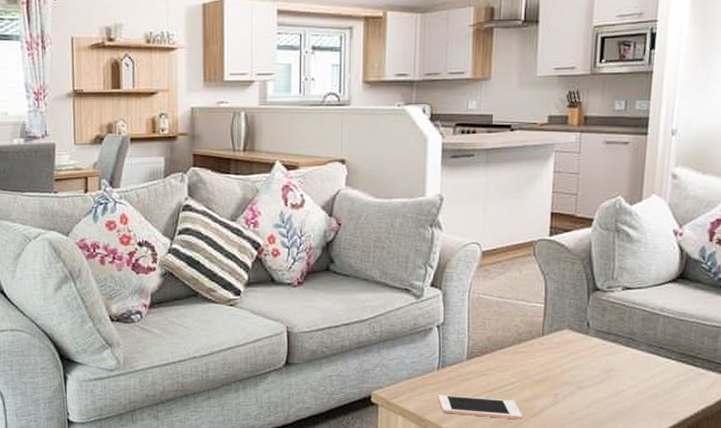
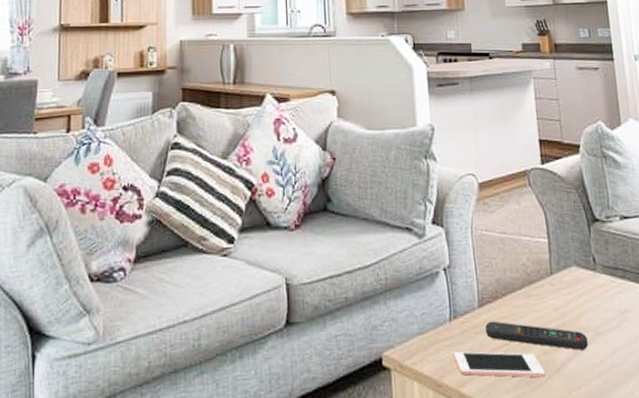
remote control: none [471,371,568,400] -> present [485,321,588,350]

